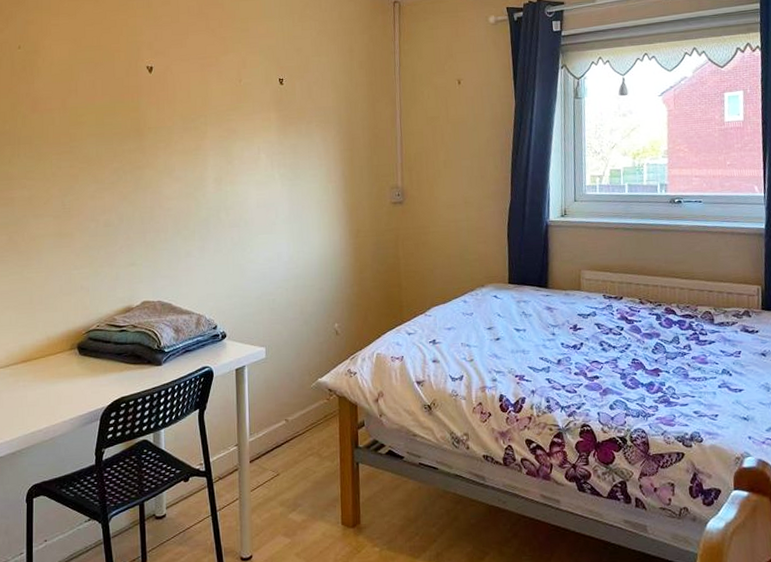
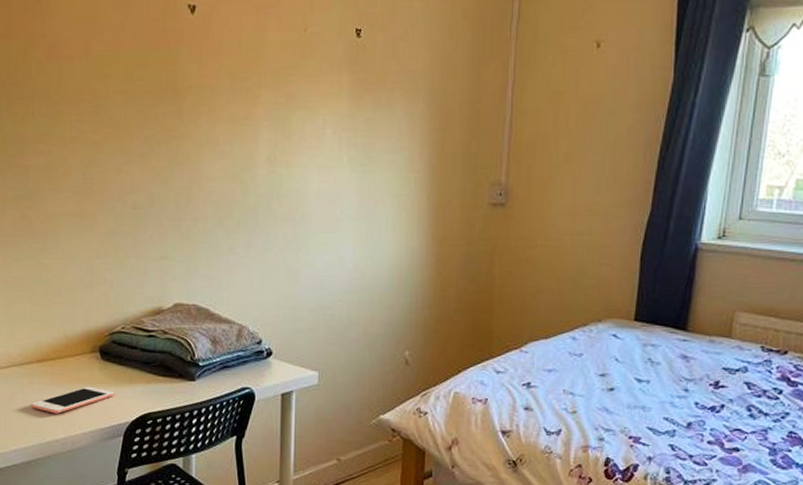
cell phone: none [16,379,91,407] -> present [31,386,114,414]

